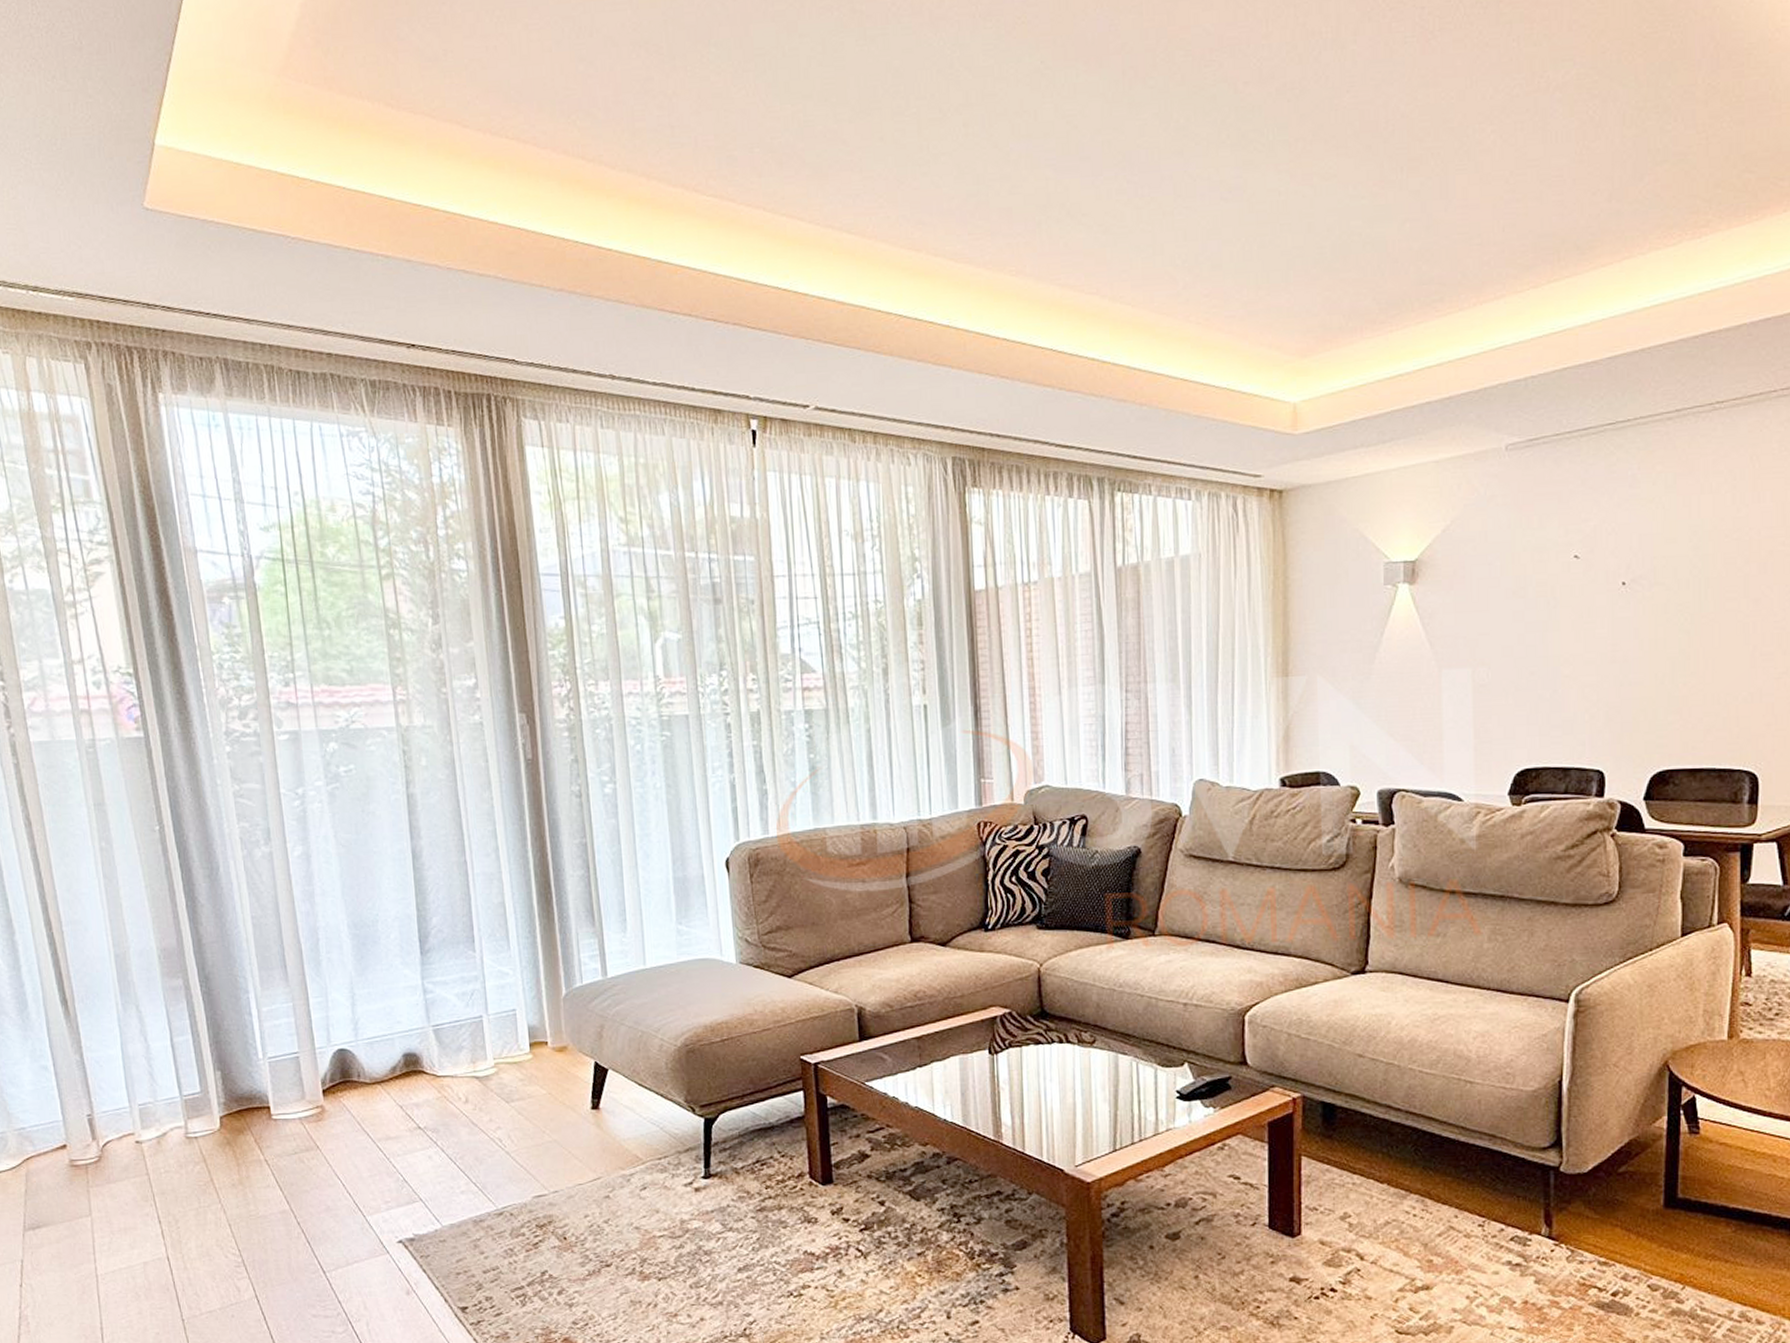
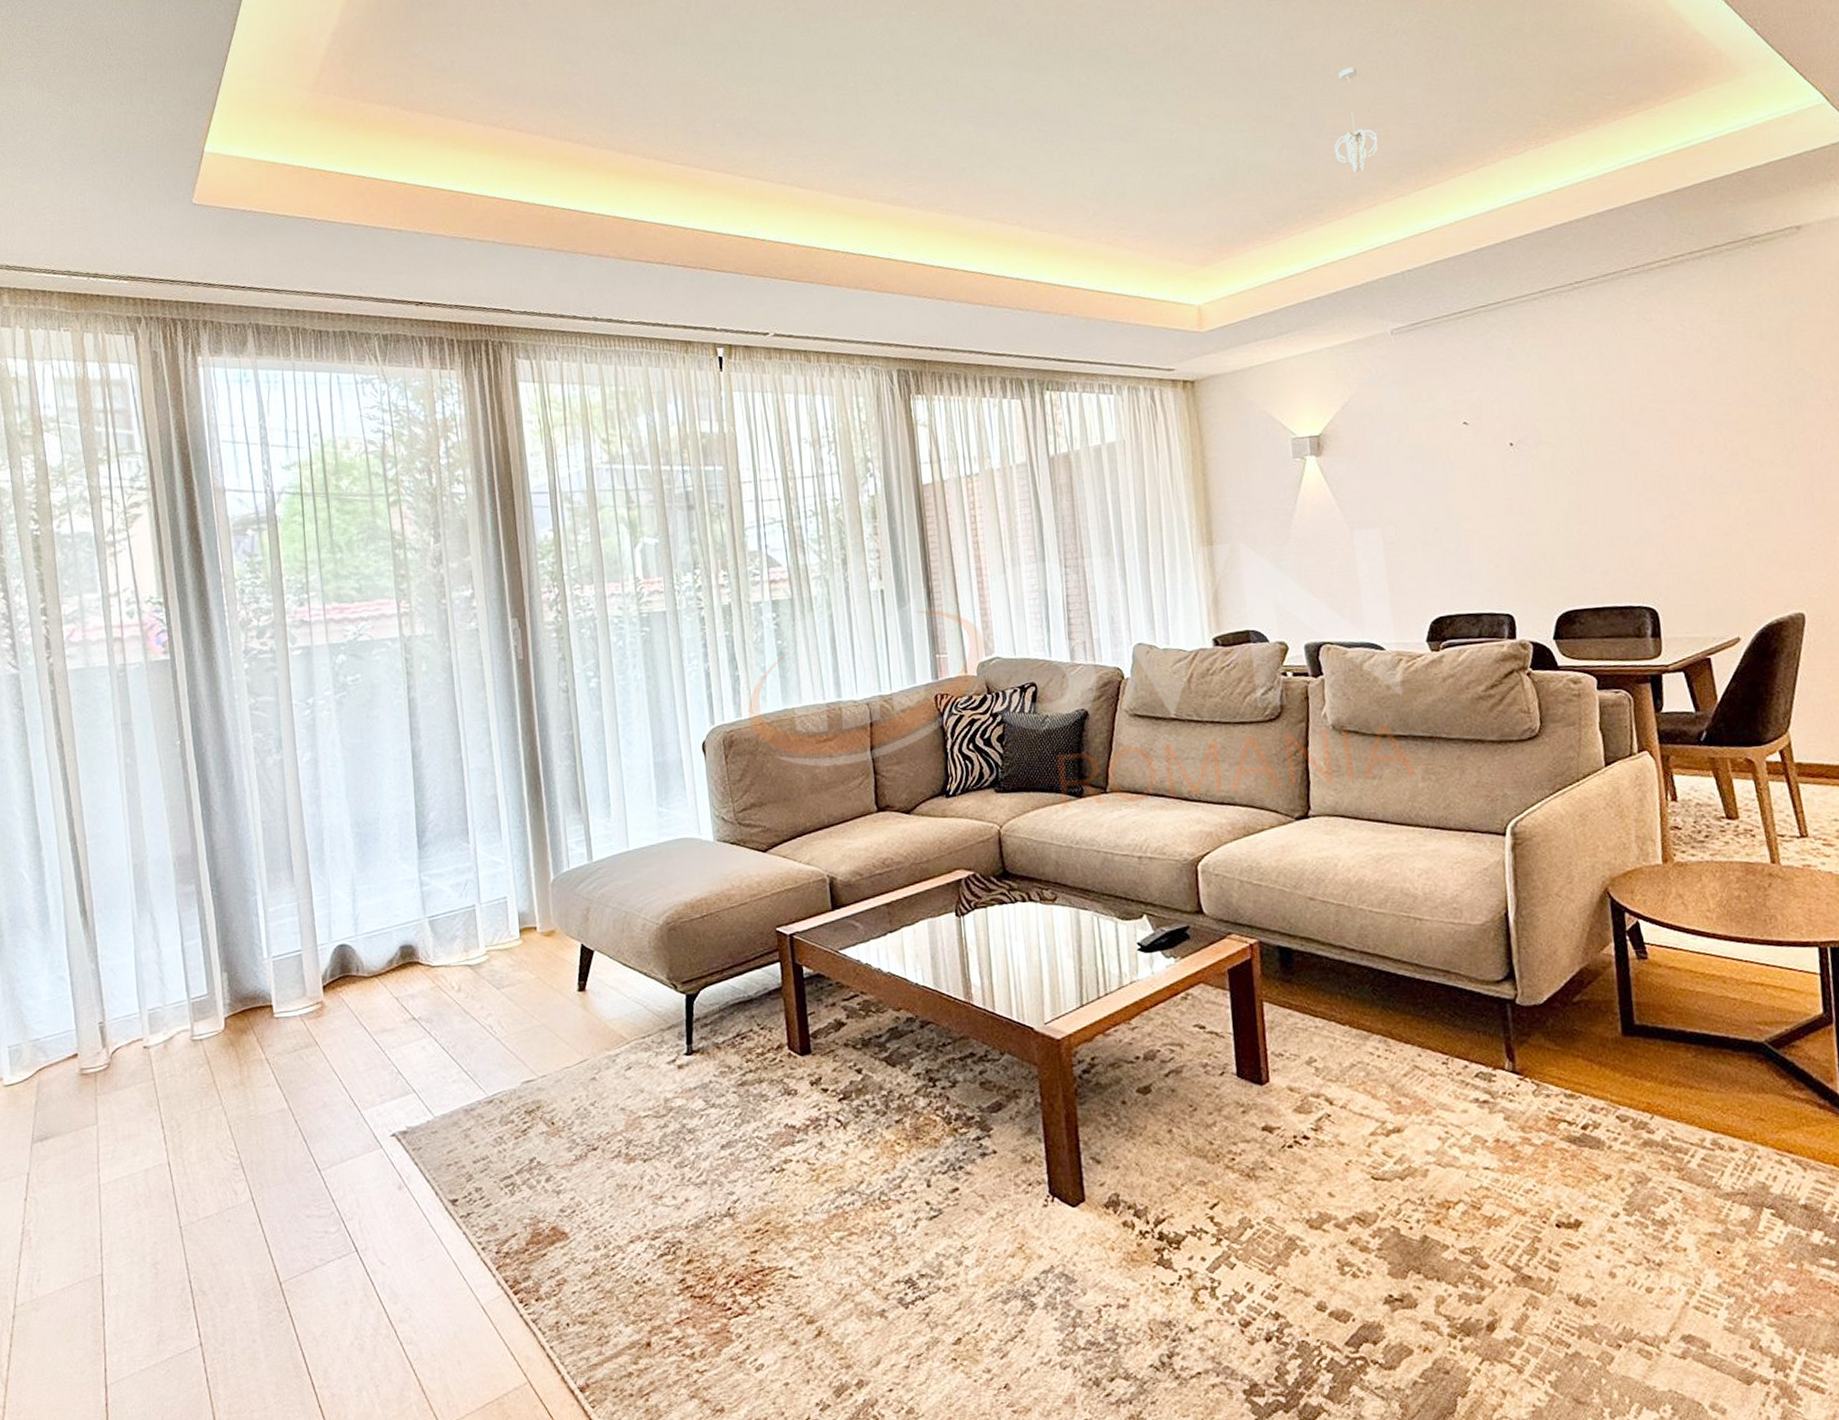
pendant light: none [1464,126,1515,256] -> present [1334,67,1378,173]

